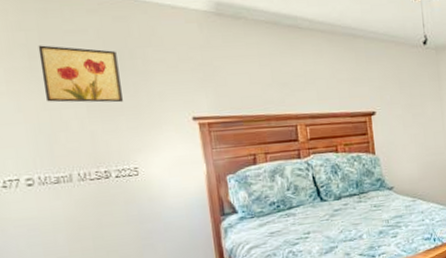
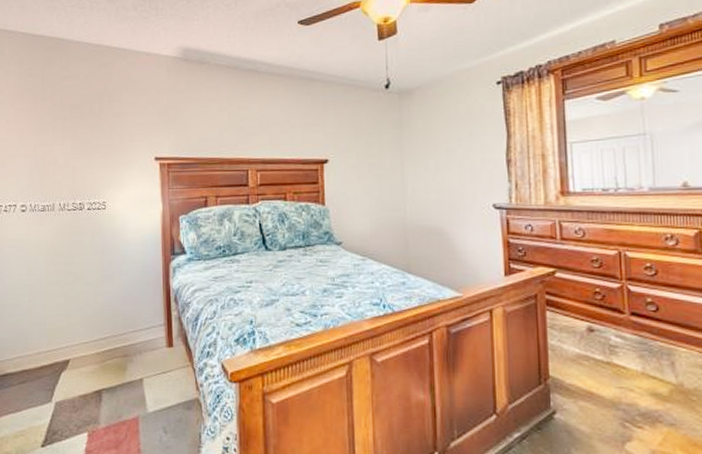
wall art: present [38,45,123,103] -> none [41,89,100,141]

